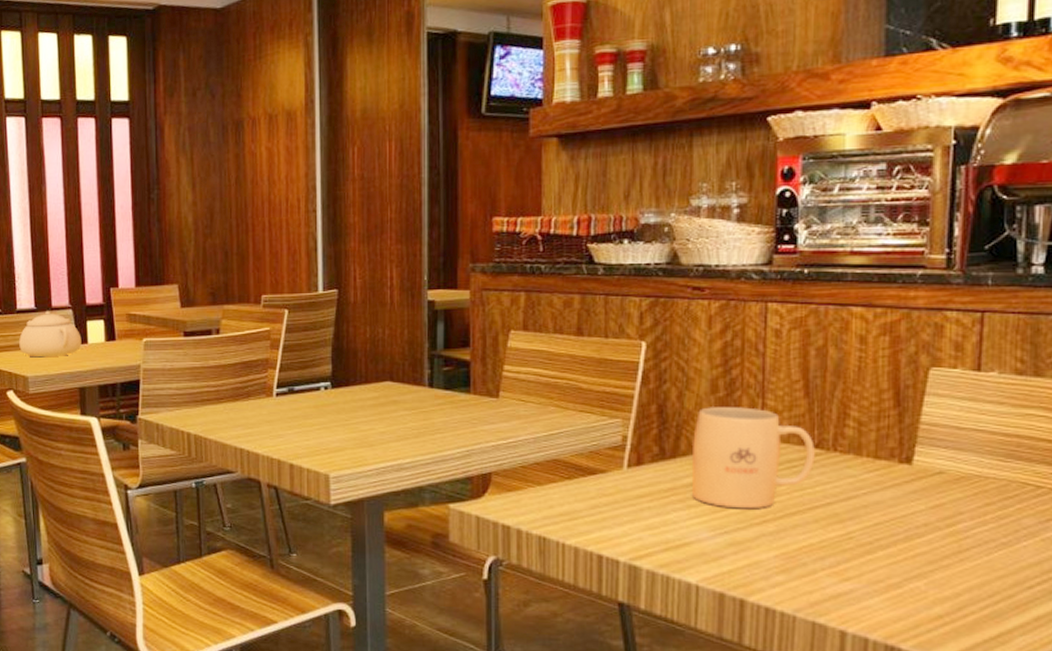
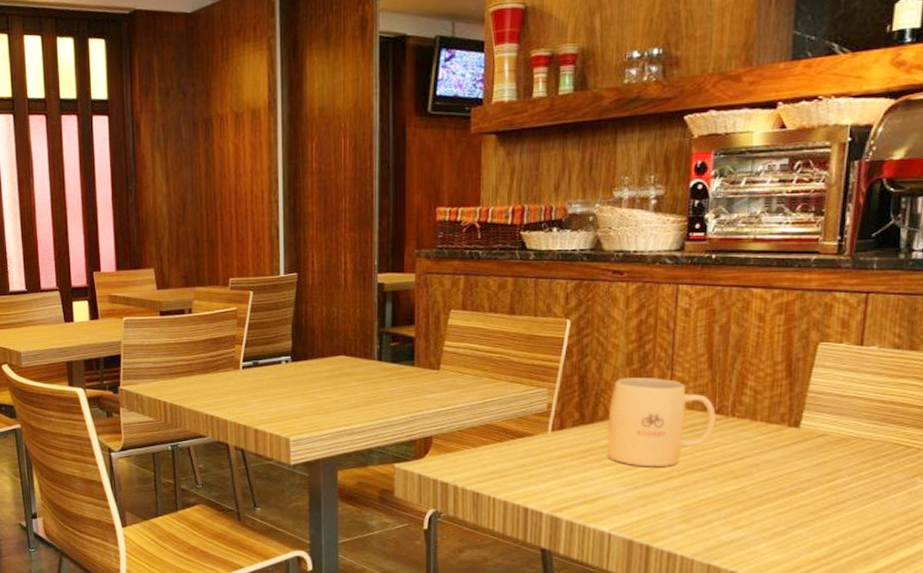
teapot: present [19,311,82,358] -> none [12,293,68,335]

